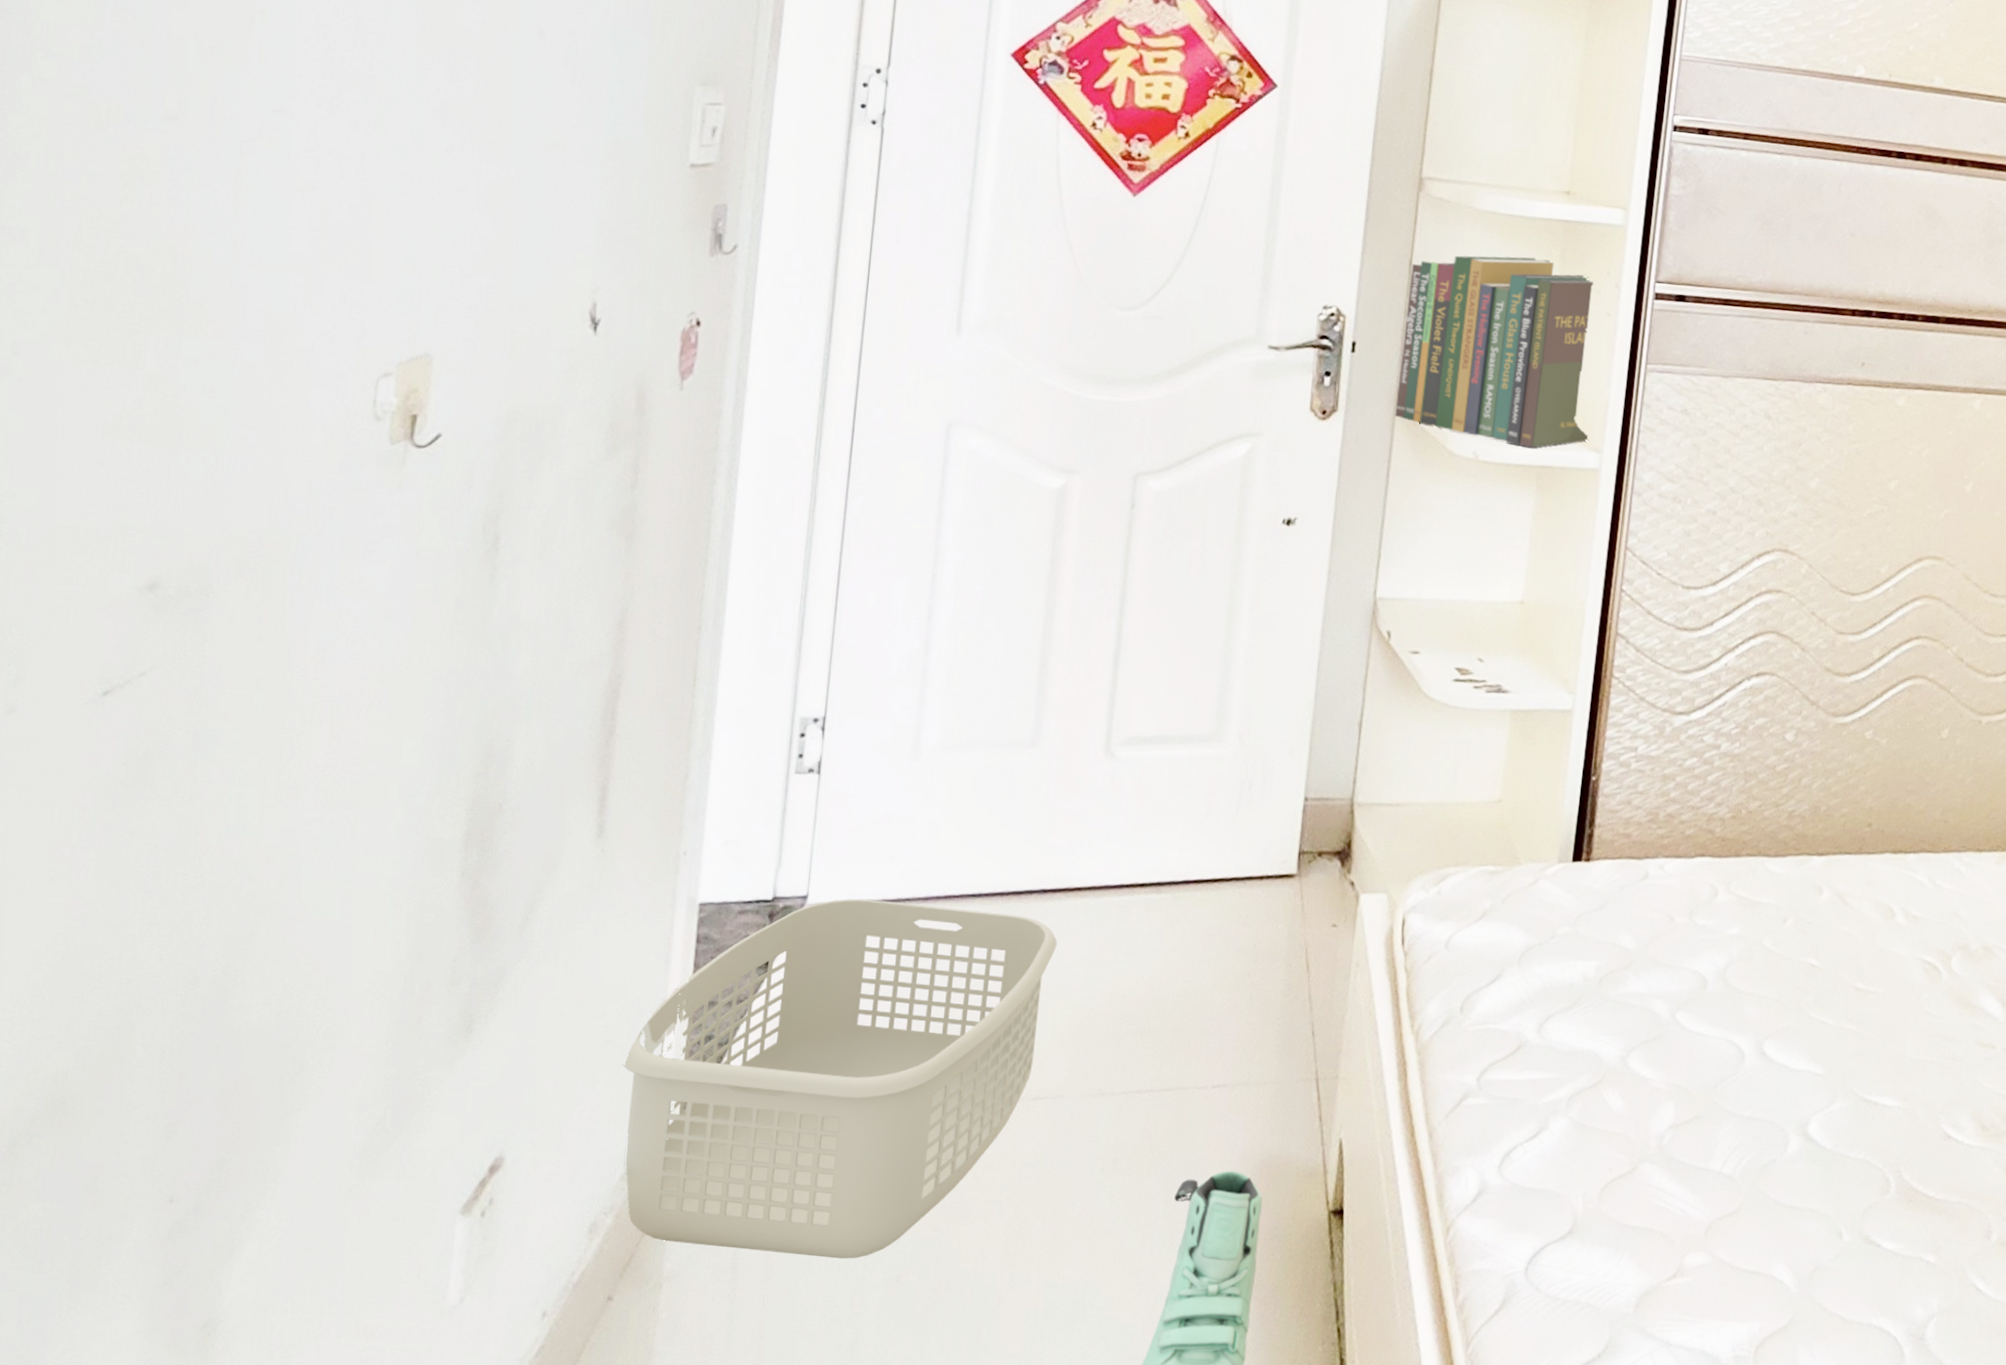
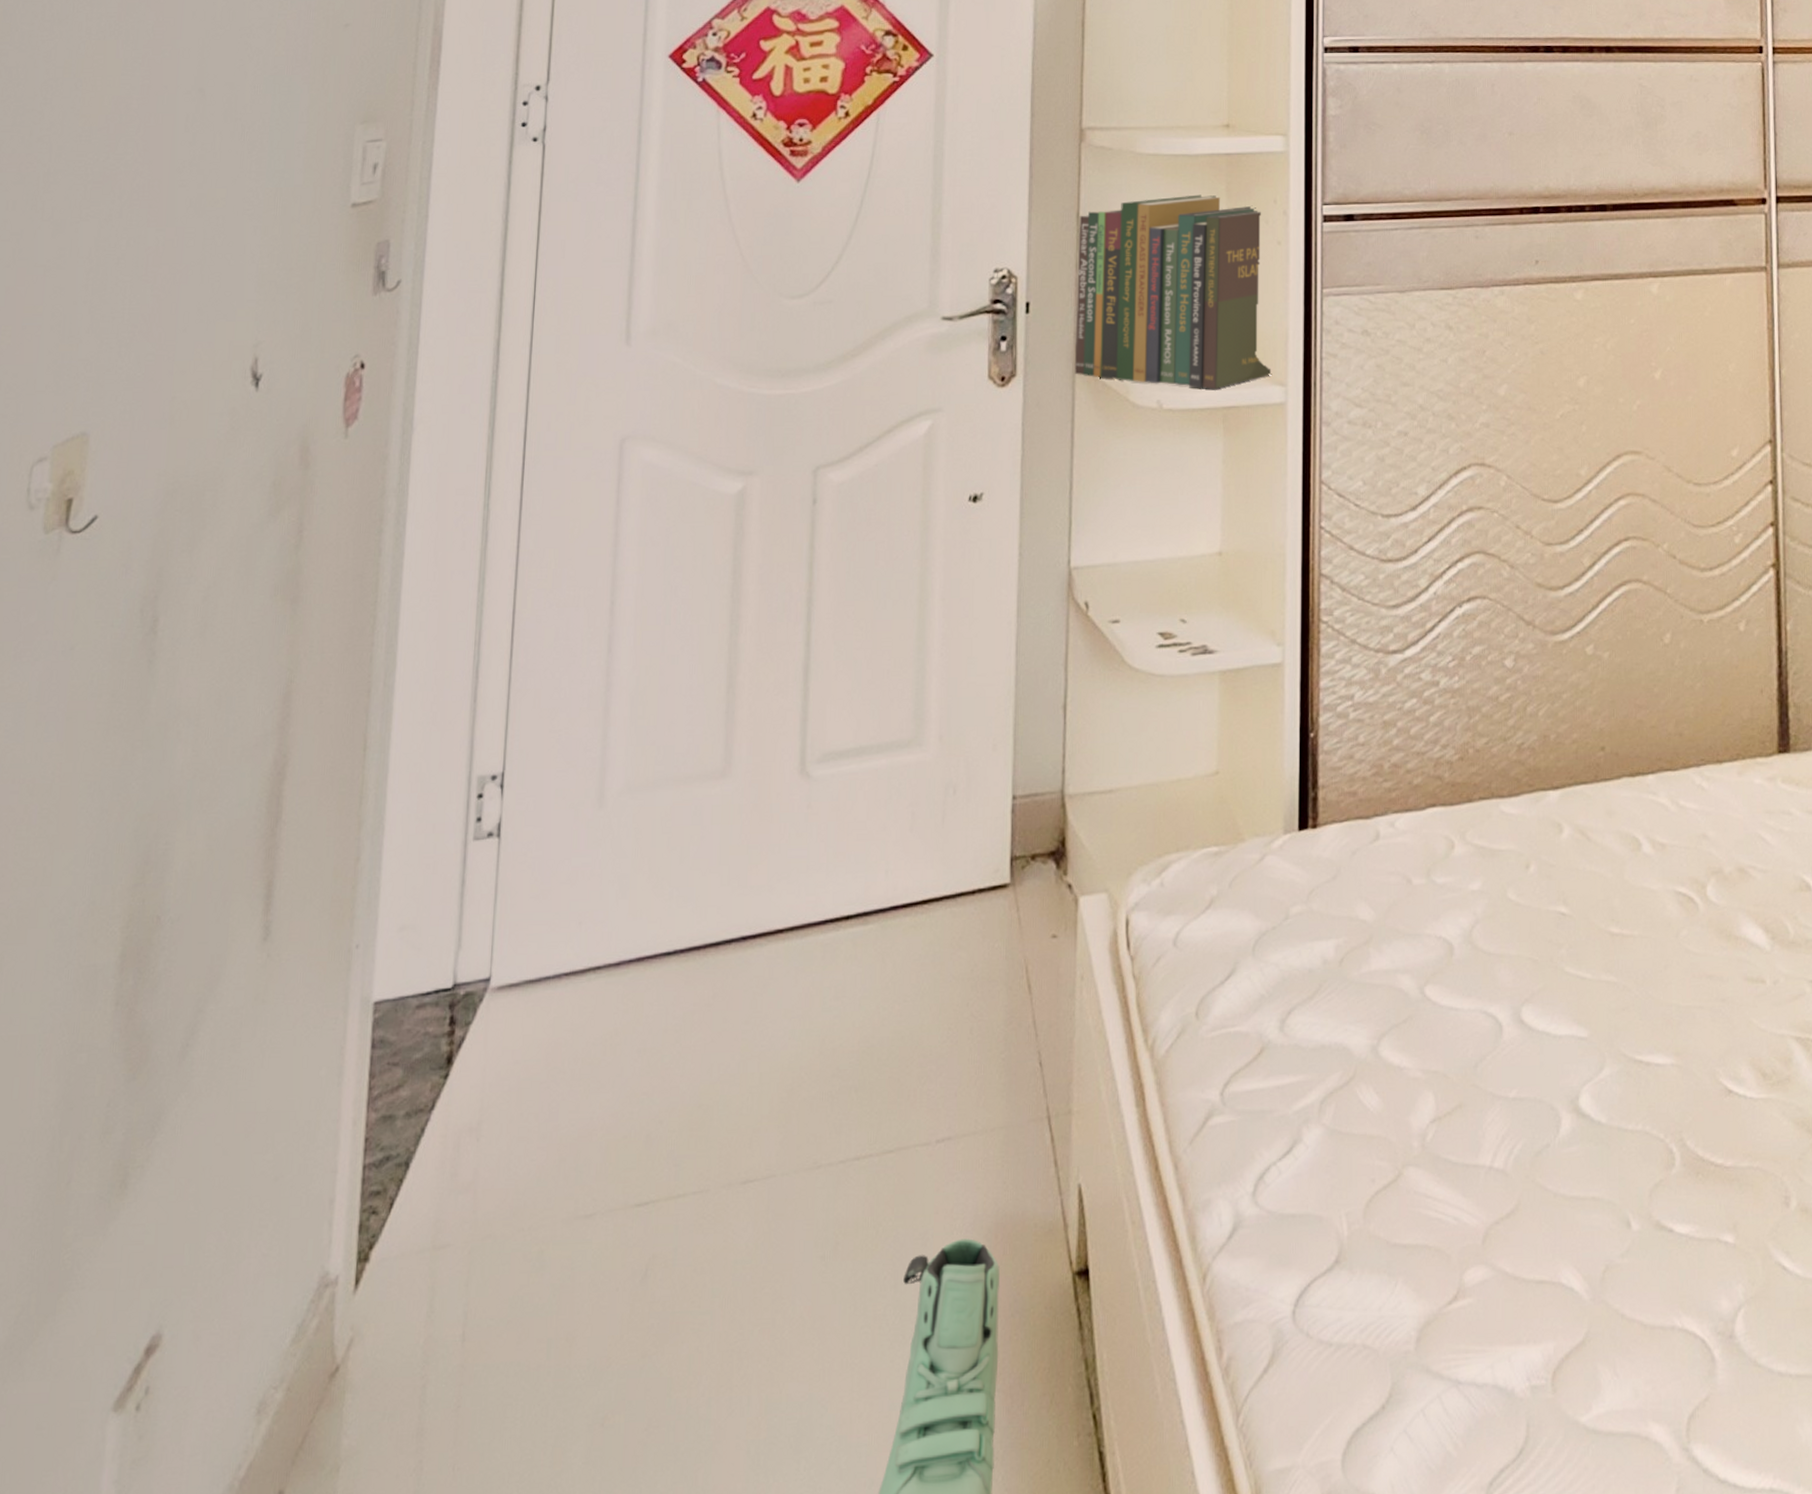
clothes hamper: present [622,898,1057,1259] -> none [292,970,760,1413]

